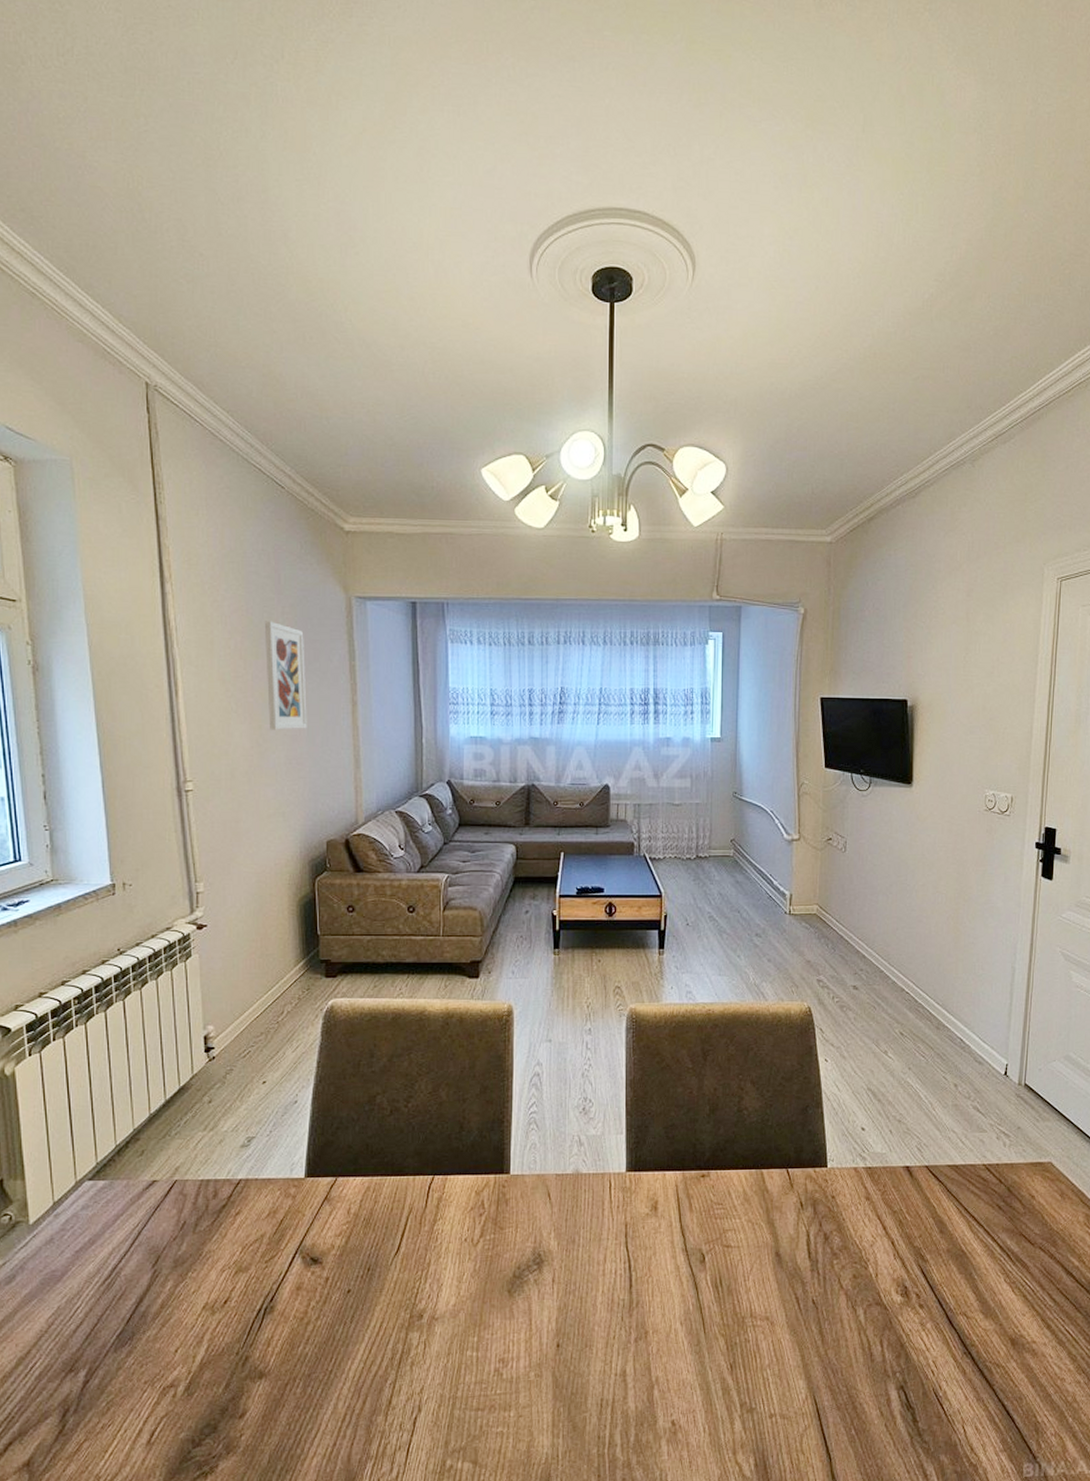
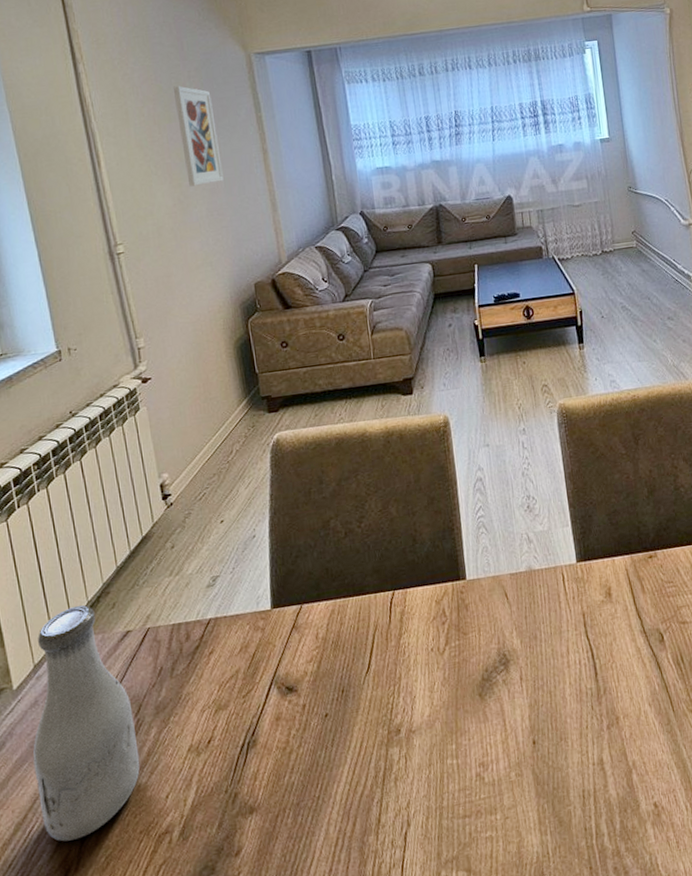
bottle: none [42,1148,152,1382] -> present [32,605,140,842]

